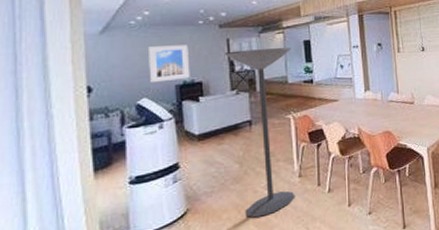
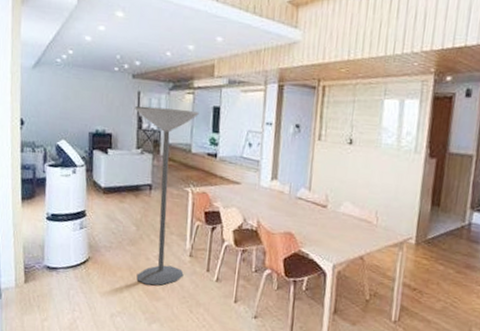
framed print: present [149,45,190,83] -> none [68,88,103,128]

